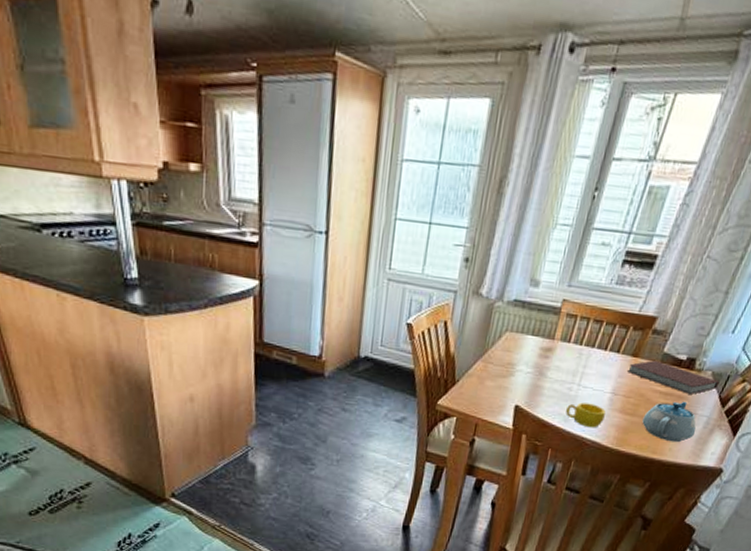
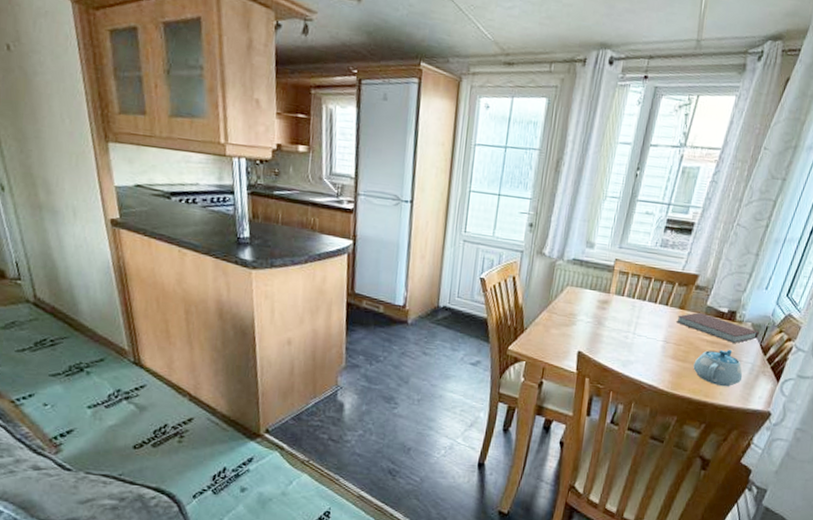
cup: present [566,402,606,428] -> none [624,349,659,373]

